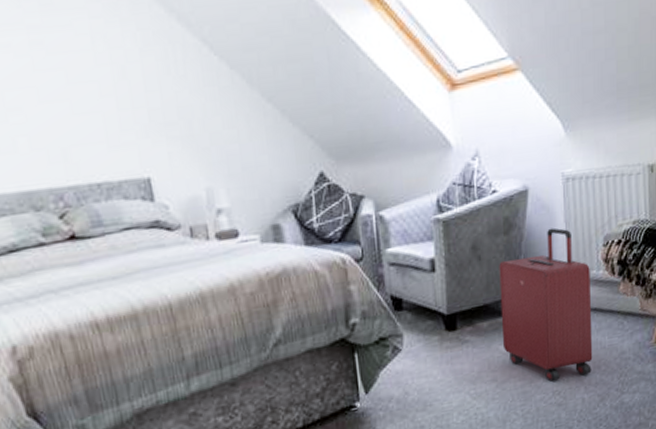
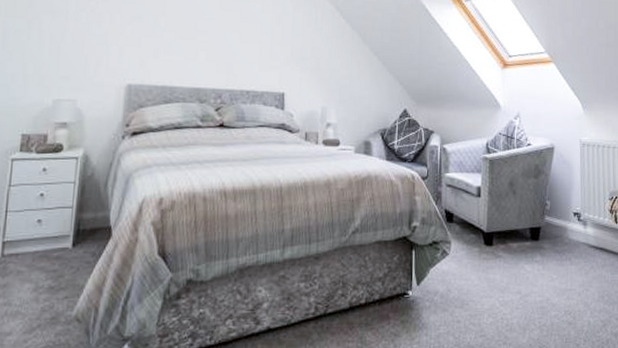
suitcase: present [499,227,593,382] -> none [527,179,599,302]

